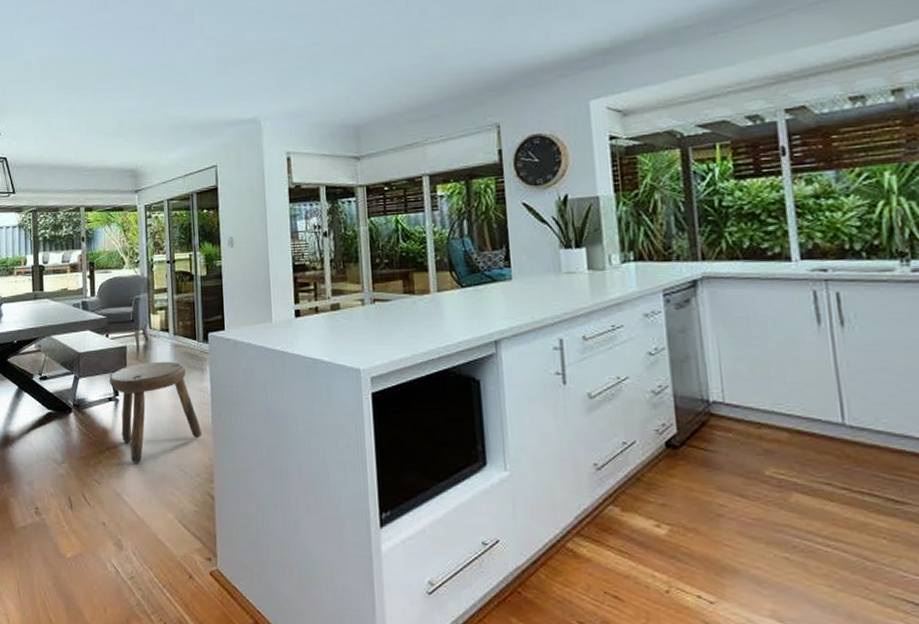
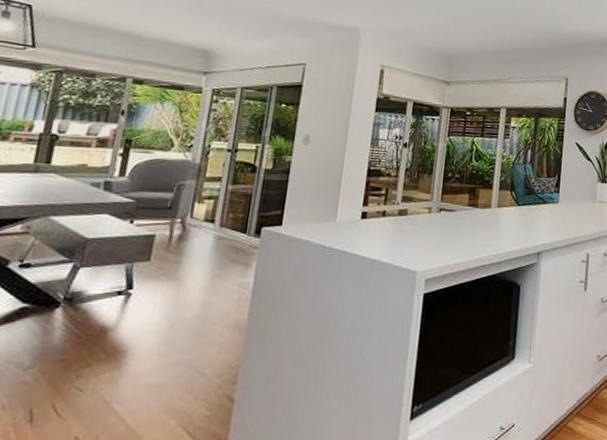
stool: present [109,361,202,463] -> none [122,253,234,366]

